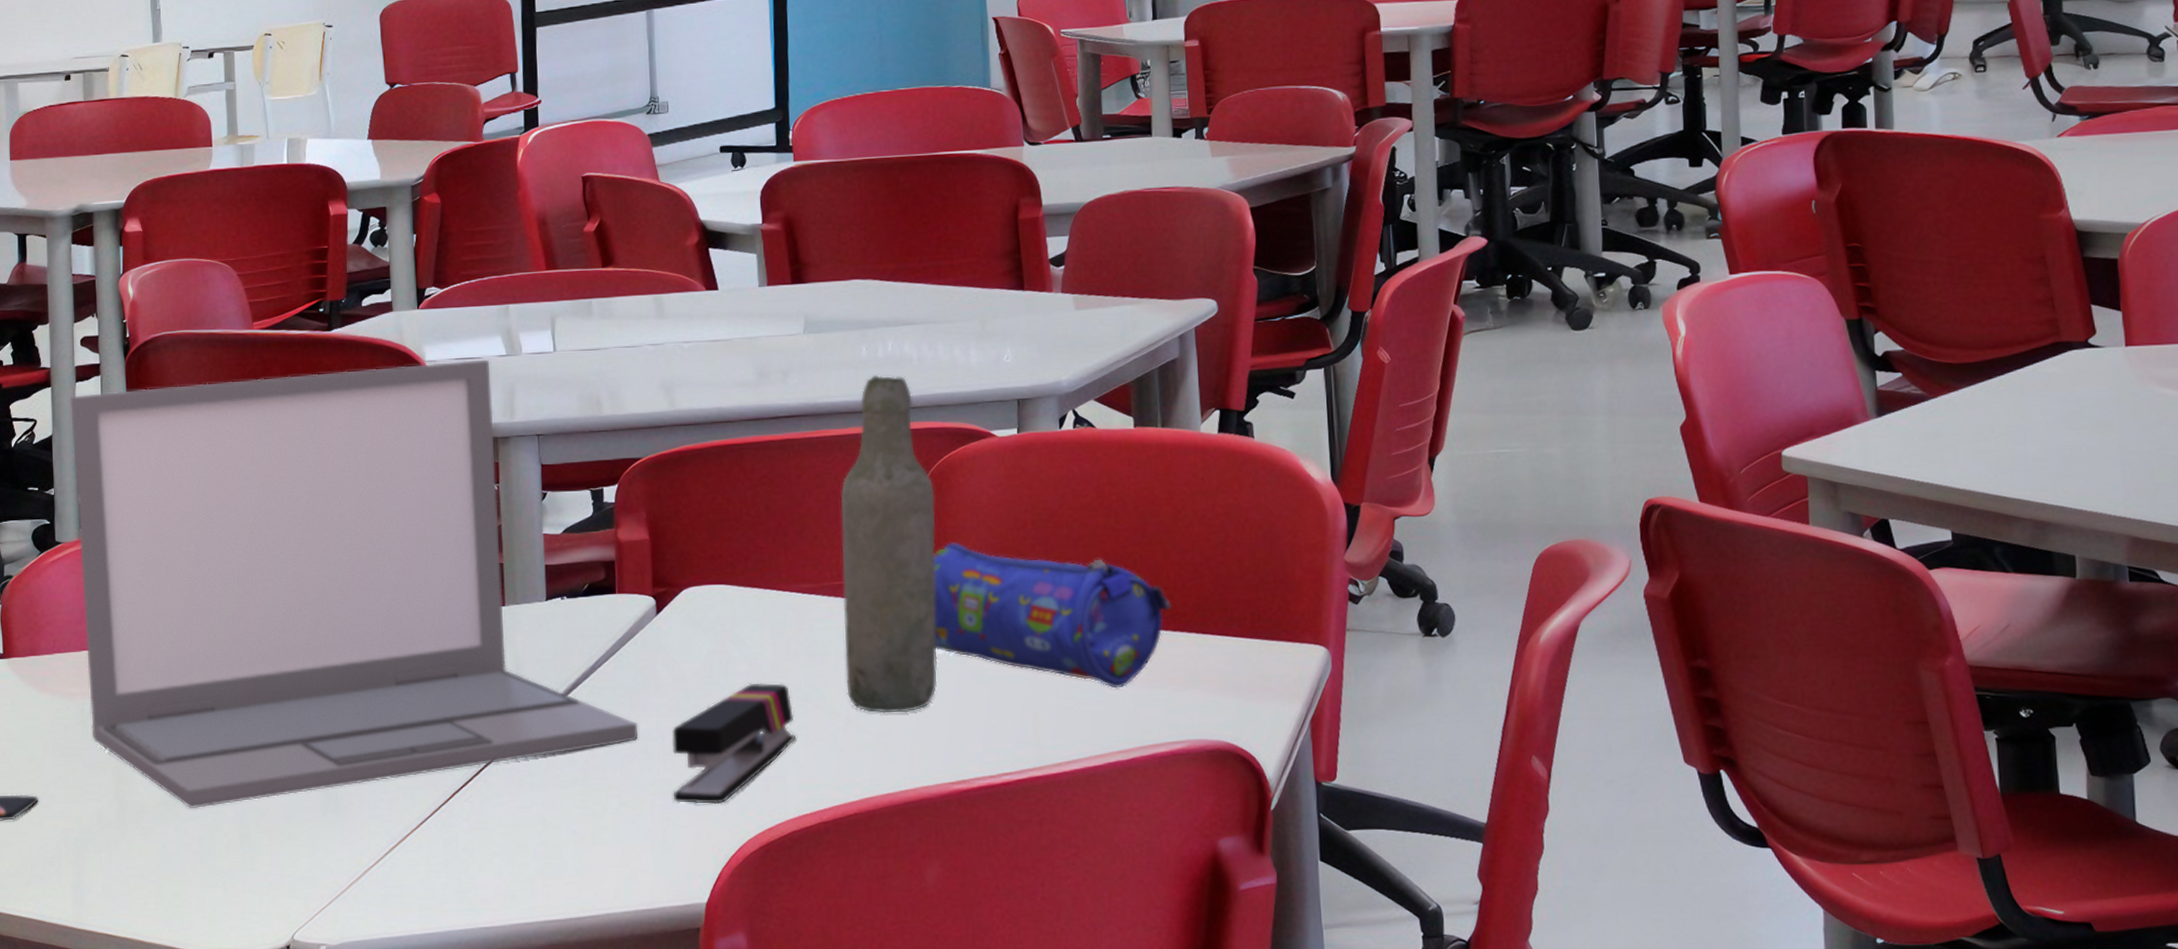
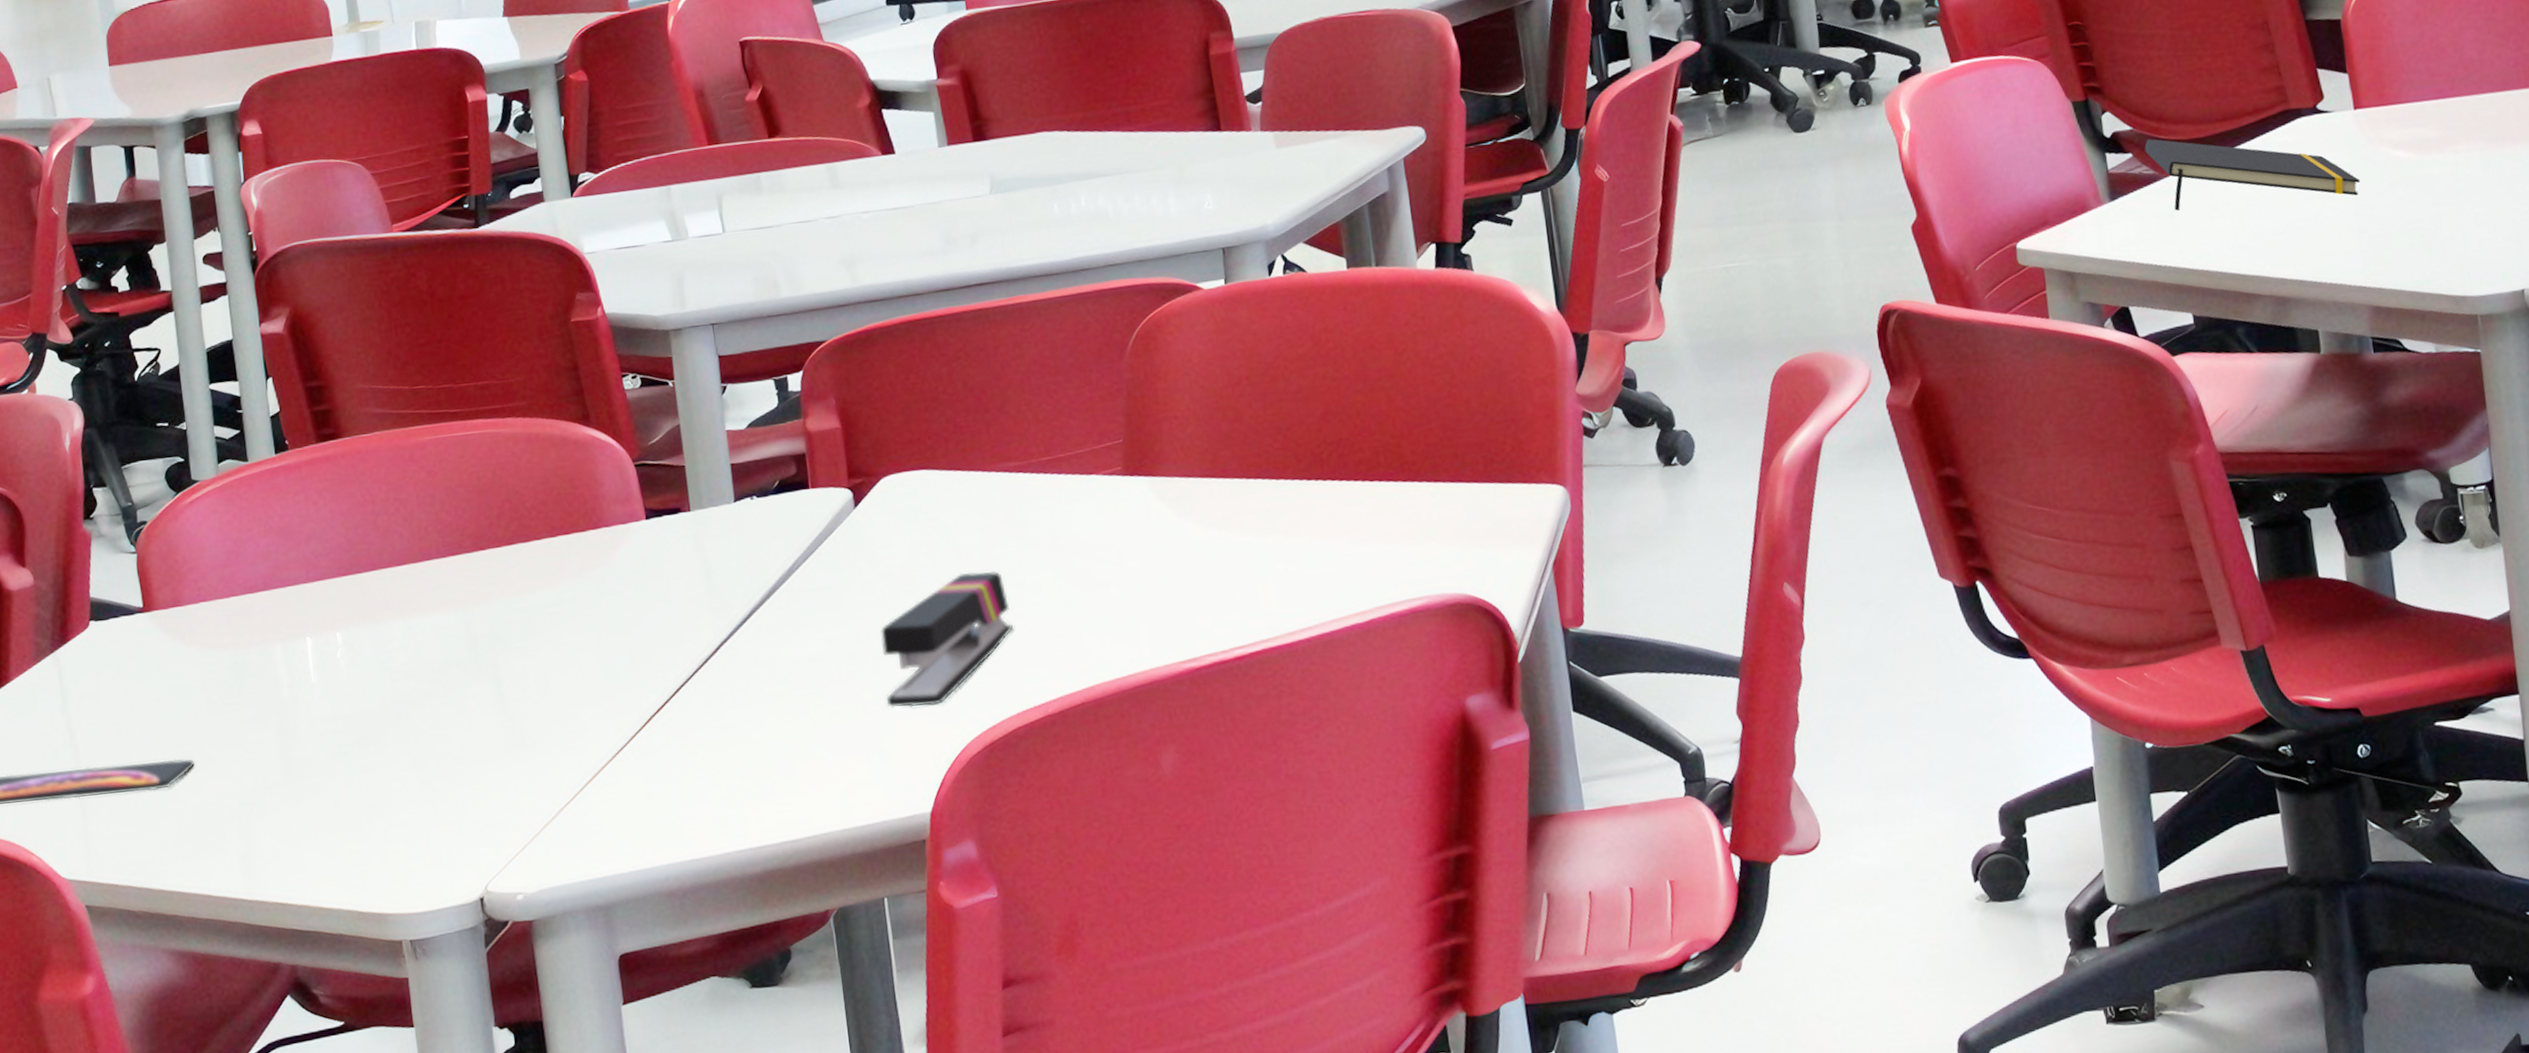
laptop: present [70,359,639,809] -> none [196,246,845,760]
bottle: present [840,374,938,713] -> none [1042,232,1160,594]
pencil case: present [934,542,1172,689] -> none [1145,405,1400,547]
notepad: none [1914,360,2126,431] -> present [2144,138,2360,211]

